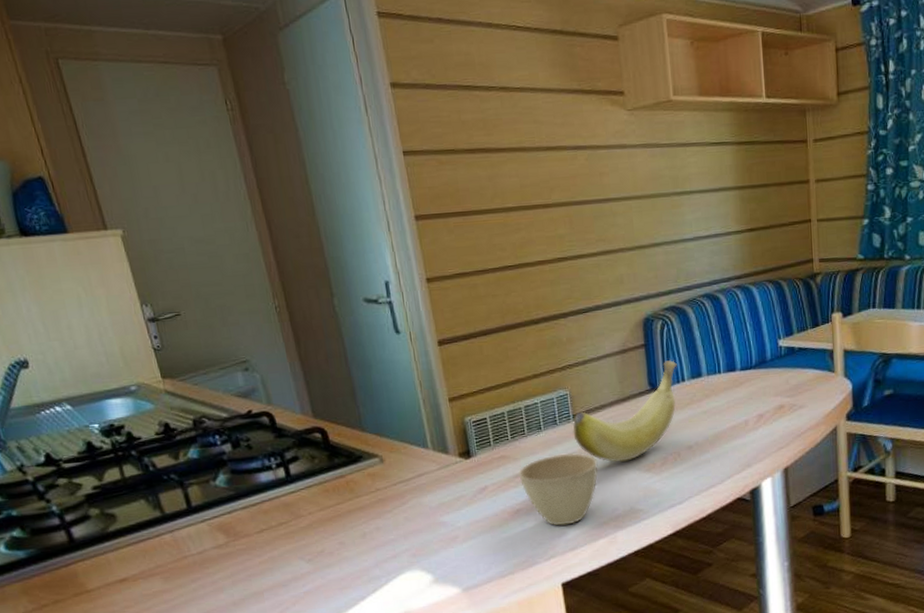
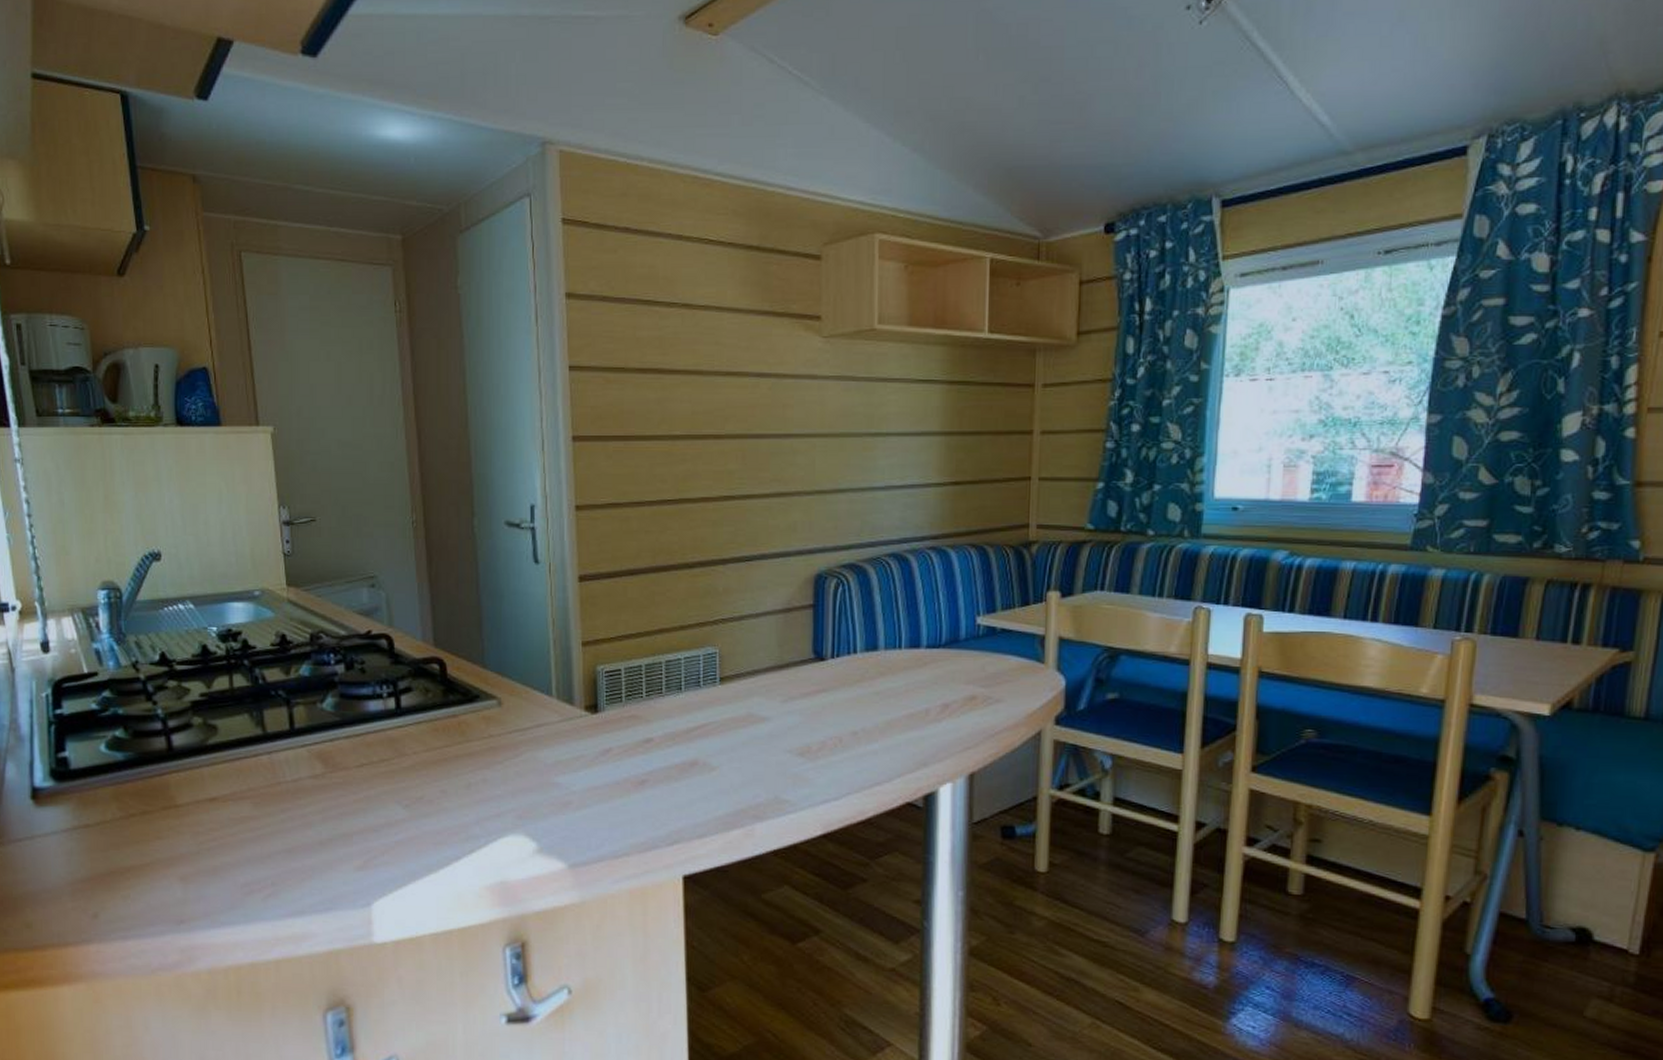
cup: present [518,453,598,526] -> none [649,722,742,807]
banana: present [573,360,677,462] -> none [718,626,849,740]

